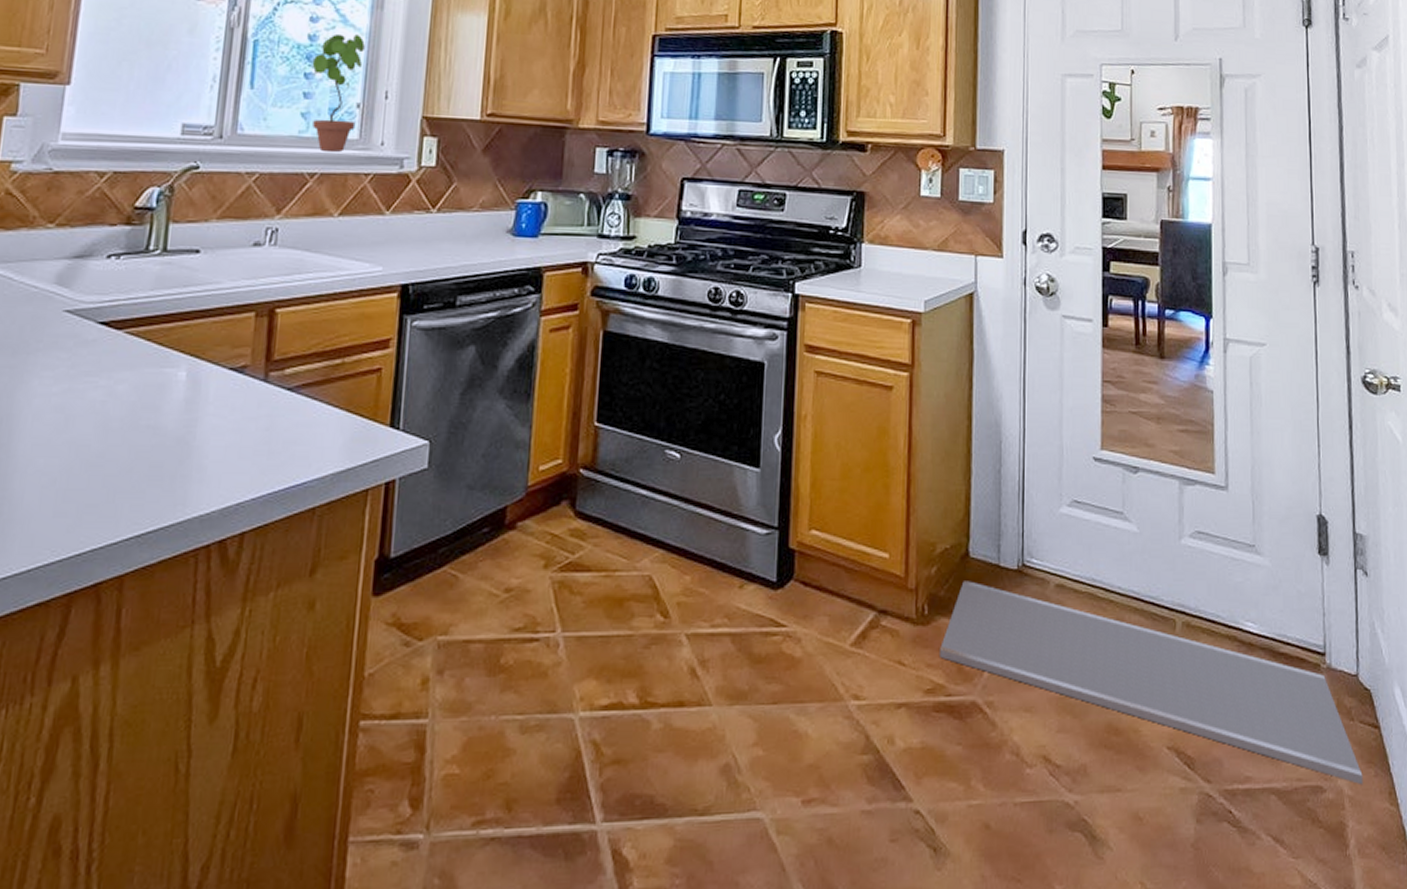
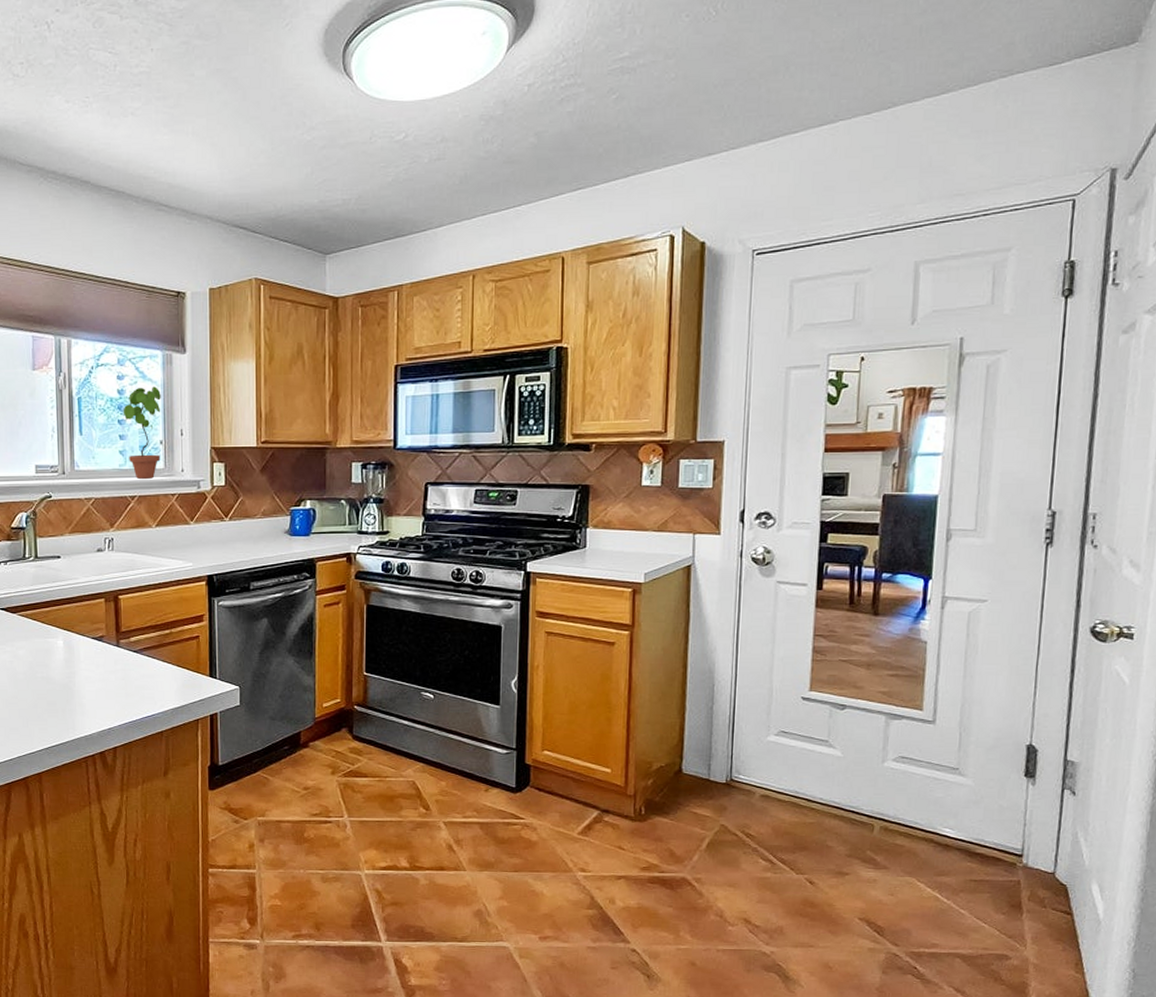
door mat: present [940,579,1363,786] -> none [655,789,1050,957]

